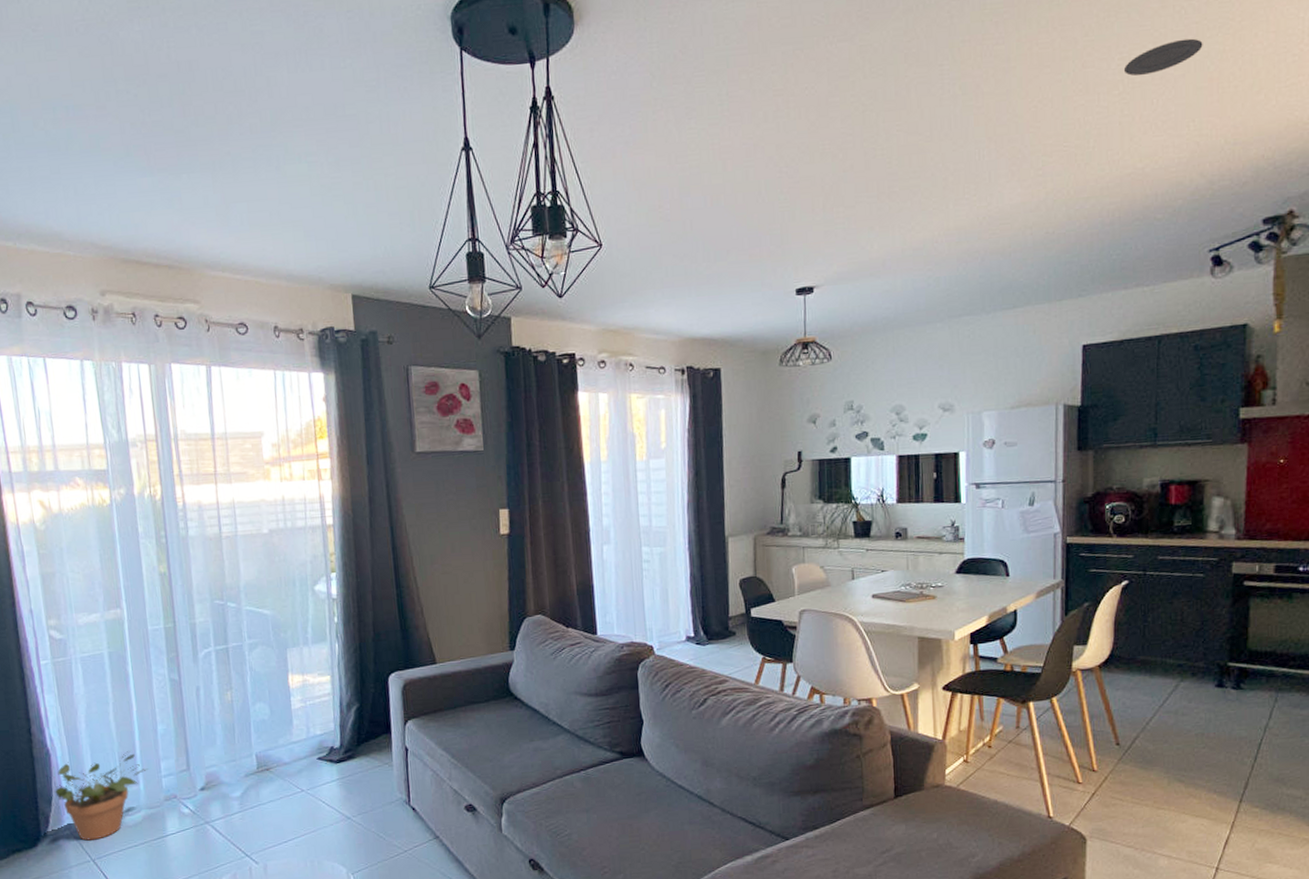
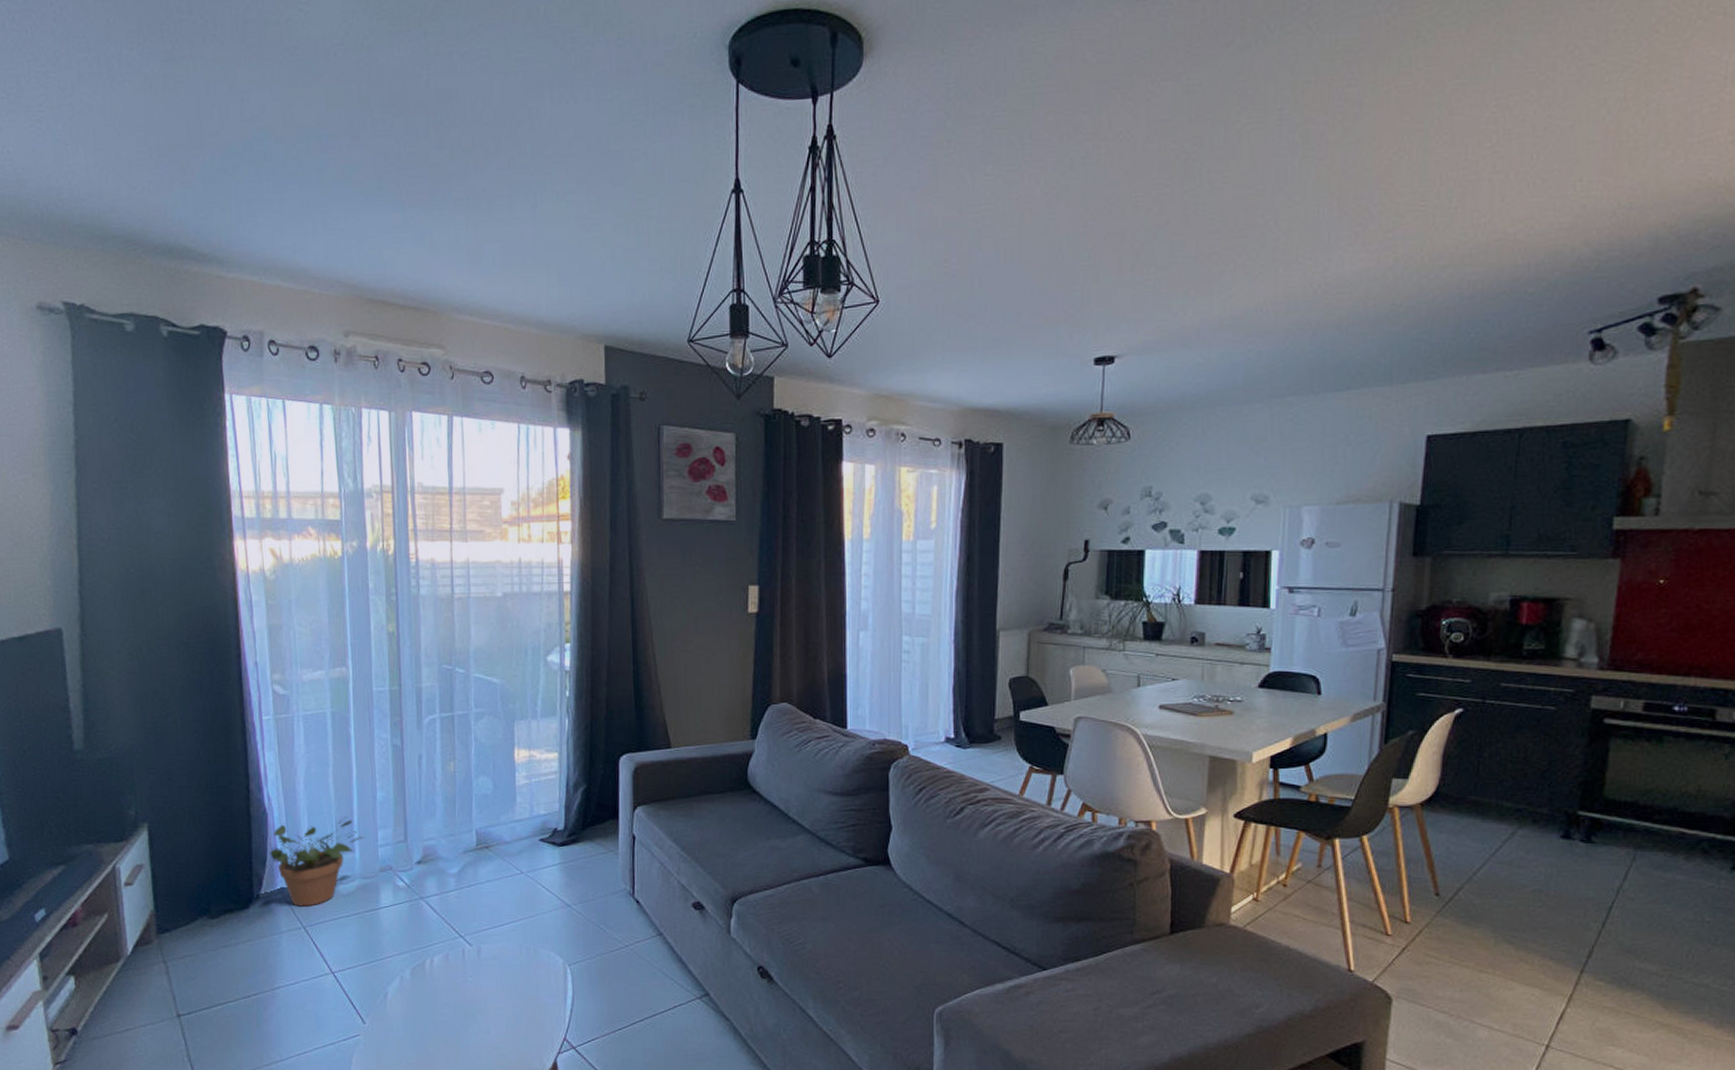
recessed light: present [1123,38,1203,76] -> none [1499,83,1599,127]

